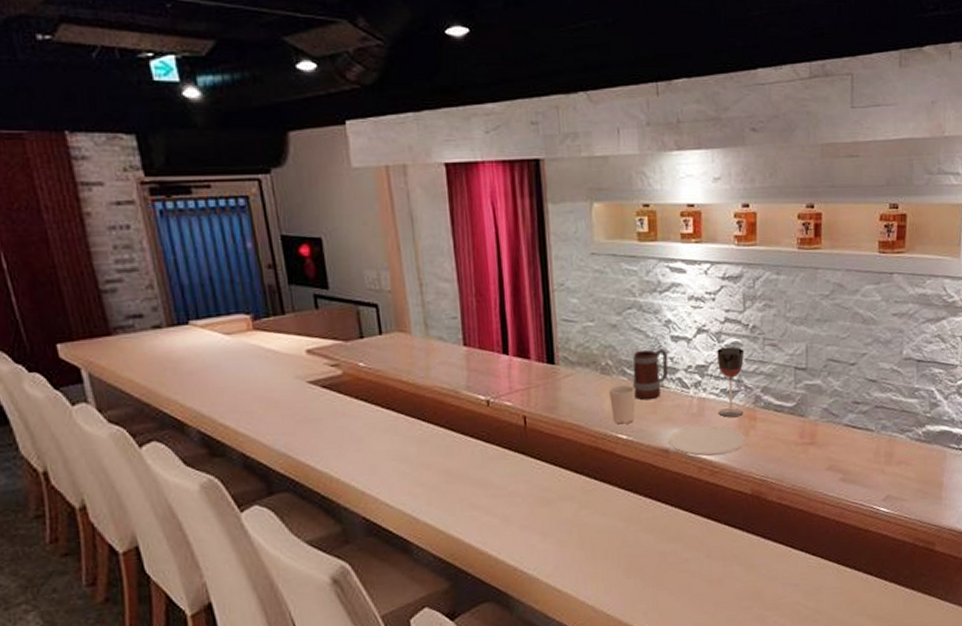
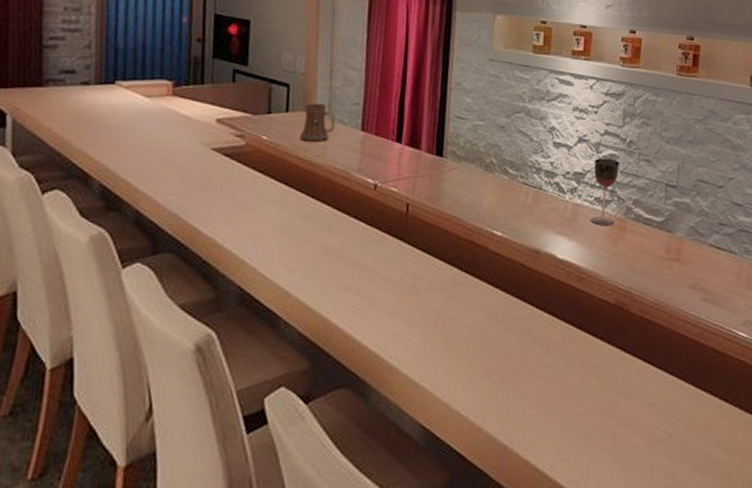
beer mug: none [398,321,436,364] -> present [299,103,337,142]
cup: present [609,385,636,424] -> none [490,183,515,221]
beer mug: present [632,348,669,400] -> none [512,152,549,201]
plate: present [667,425,746,456] -> none [540,231,614,261]

